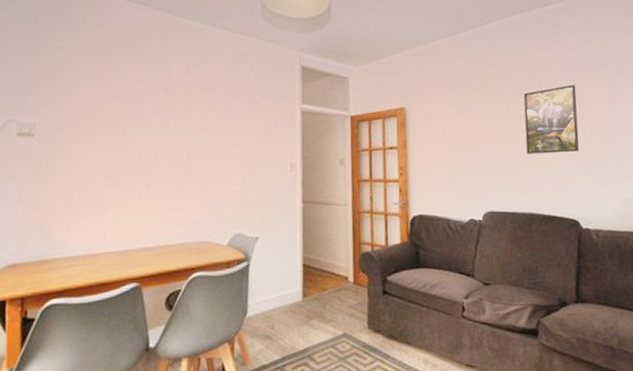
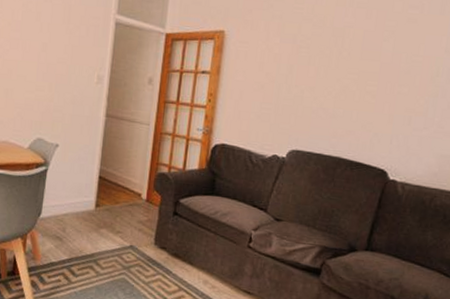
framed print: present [523,84,579,154] -> none [346,26,416,100]

